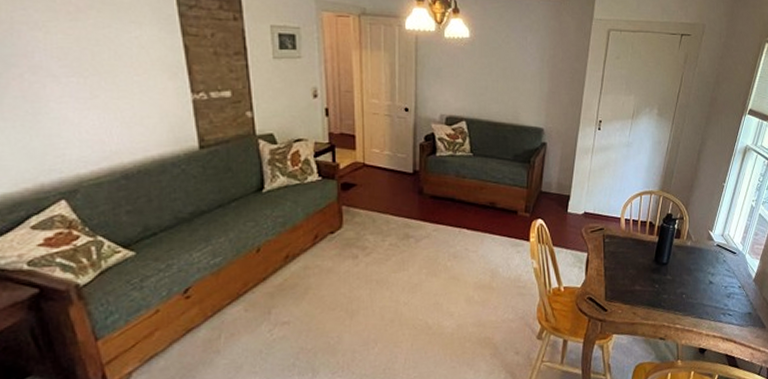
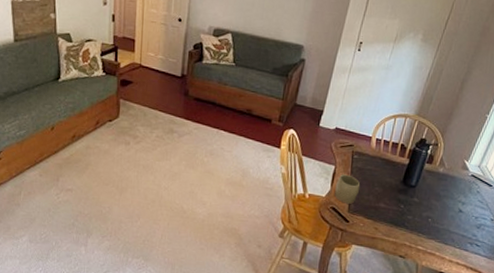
mug: none [590,260,614,292] -> present [334,174,360,204]

